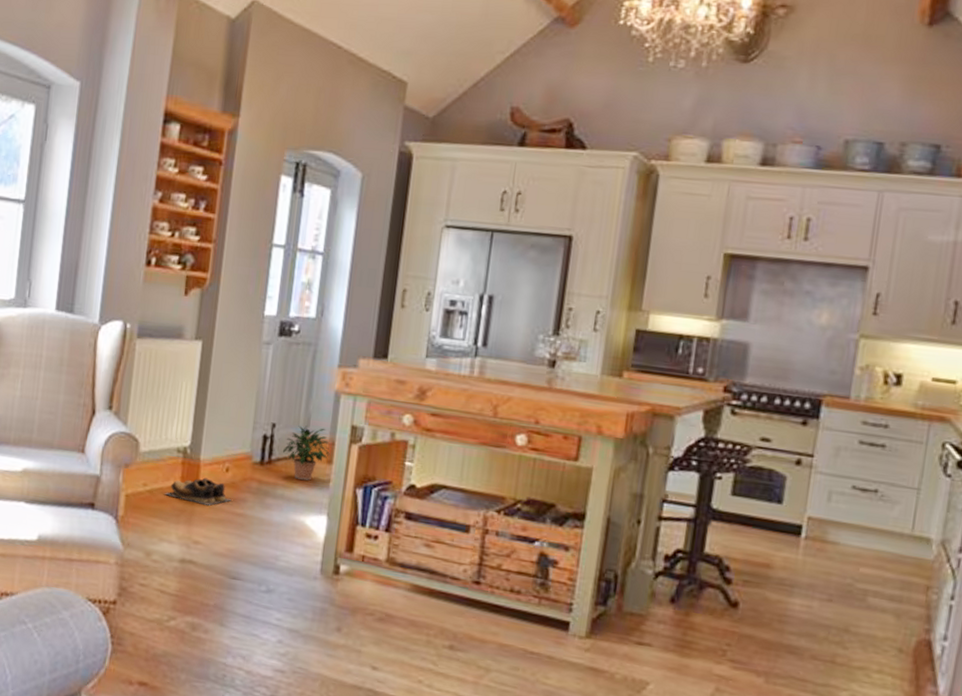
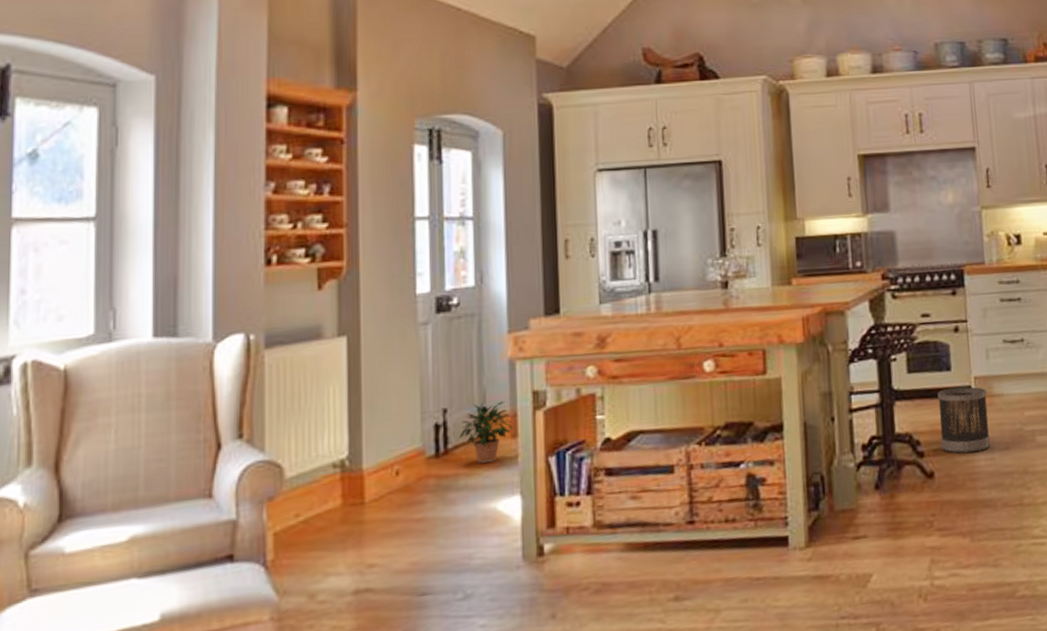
shoes: present [164,477,232,506] -> none [323,488,408,521]
wastebasket: none [752,521,820,596] -> present [937,387,991,454]

